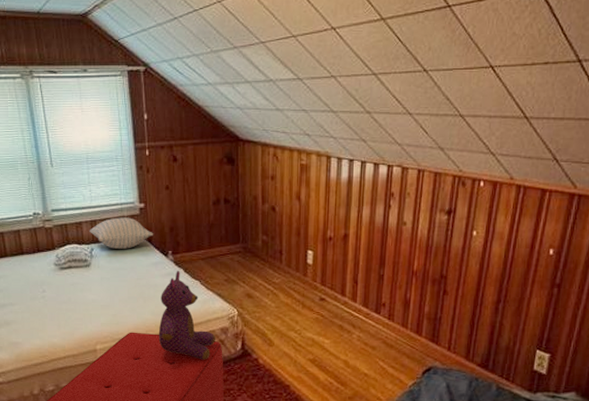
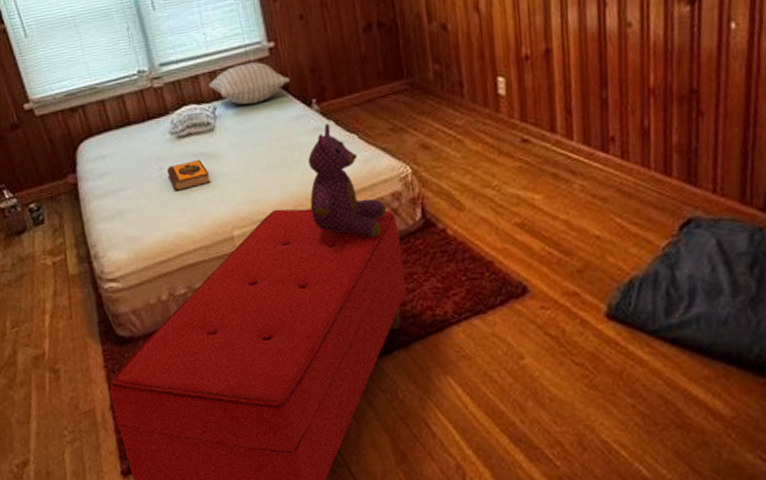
hardback book: none [48,287,83,310] -> present [166,159,211,191]

